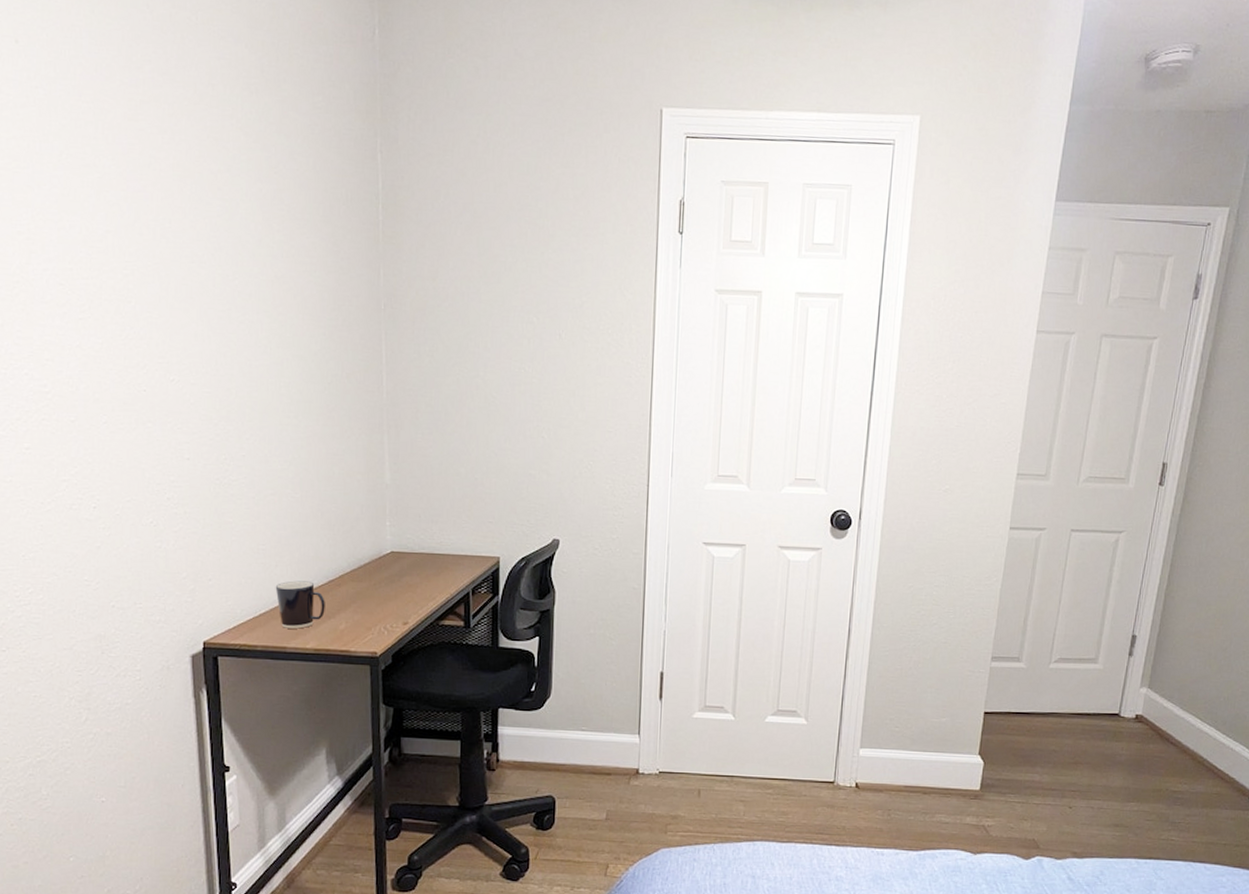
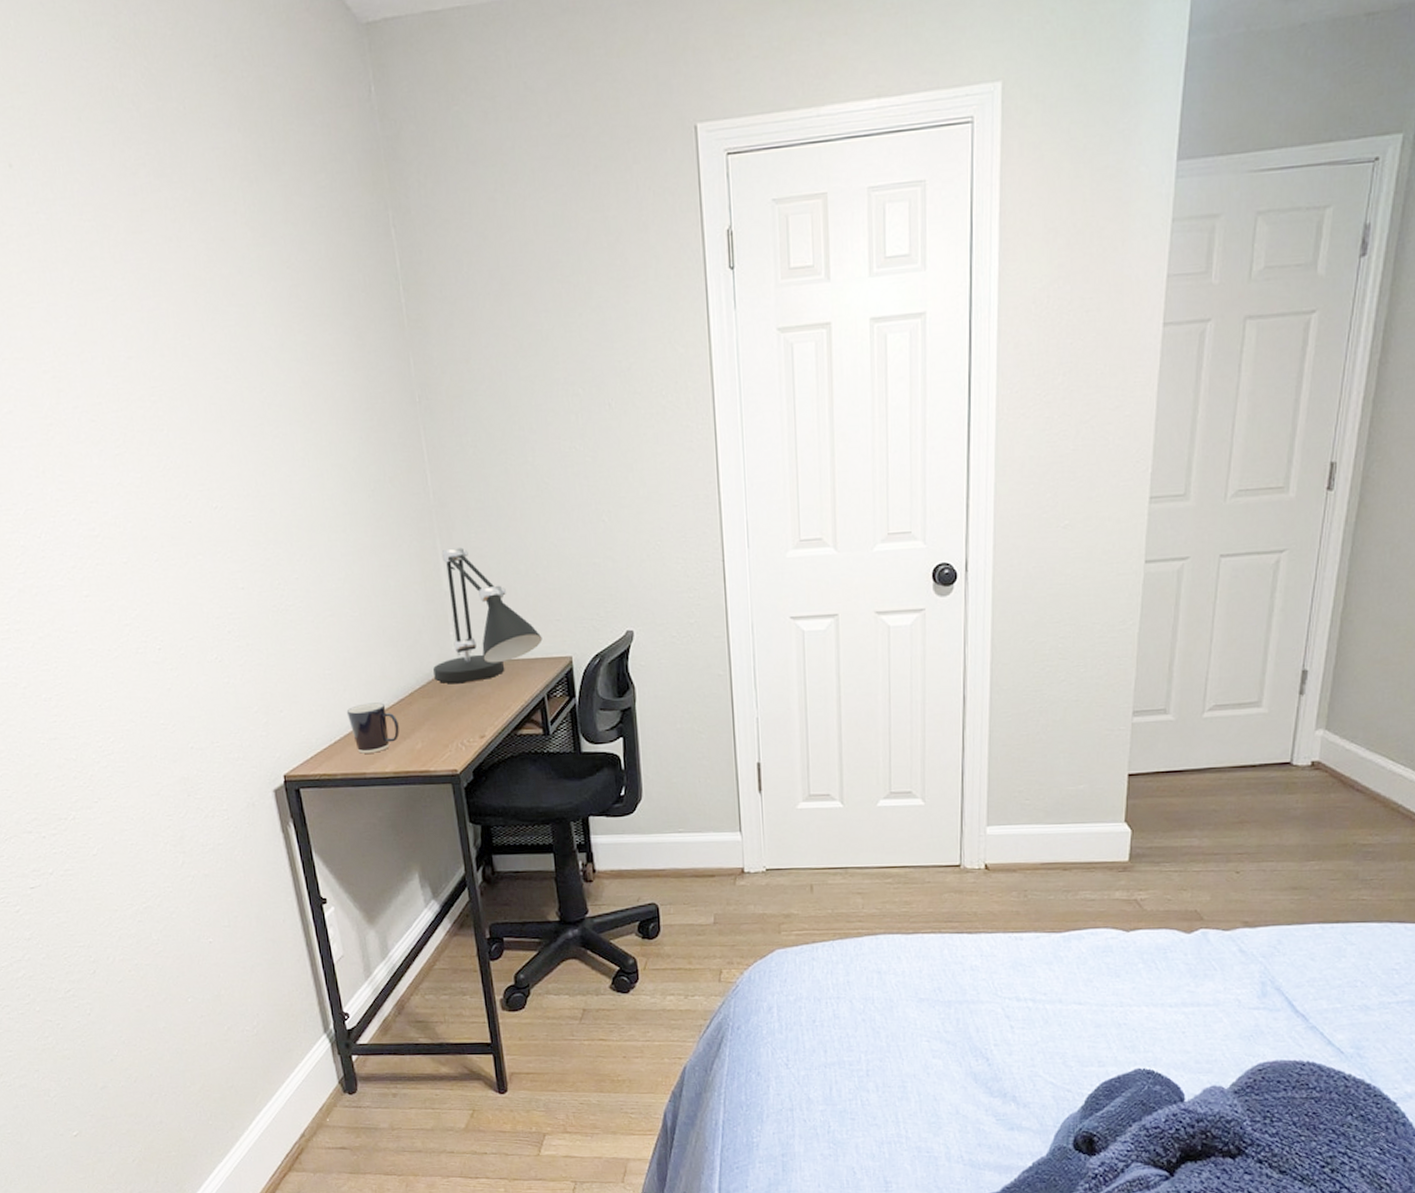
desk lamp: none [366,445,474,572] -> present [433,547,543,684]

